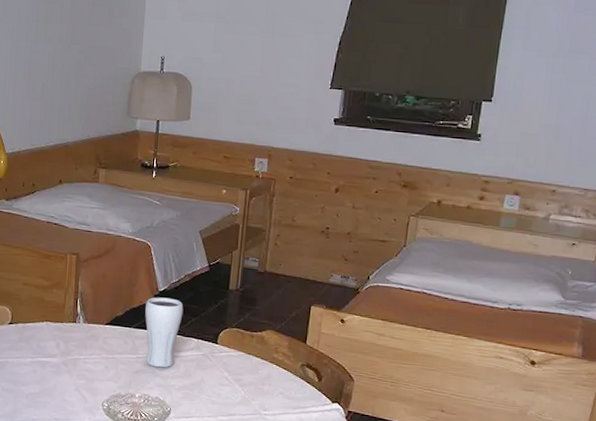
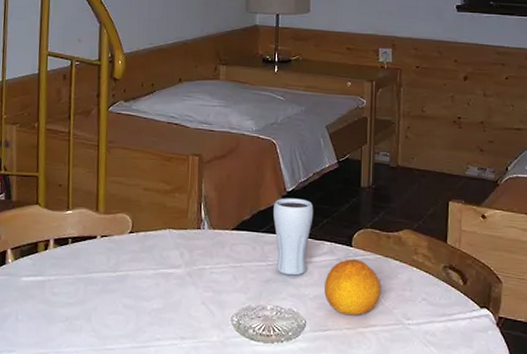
fruit: none [189,354,243,406] -> present [324,258,381,316]

